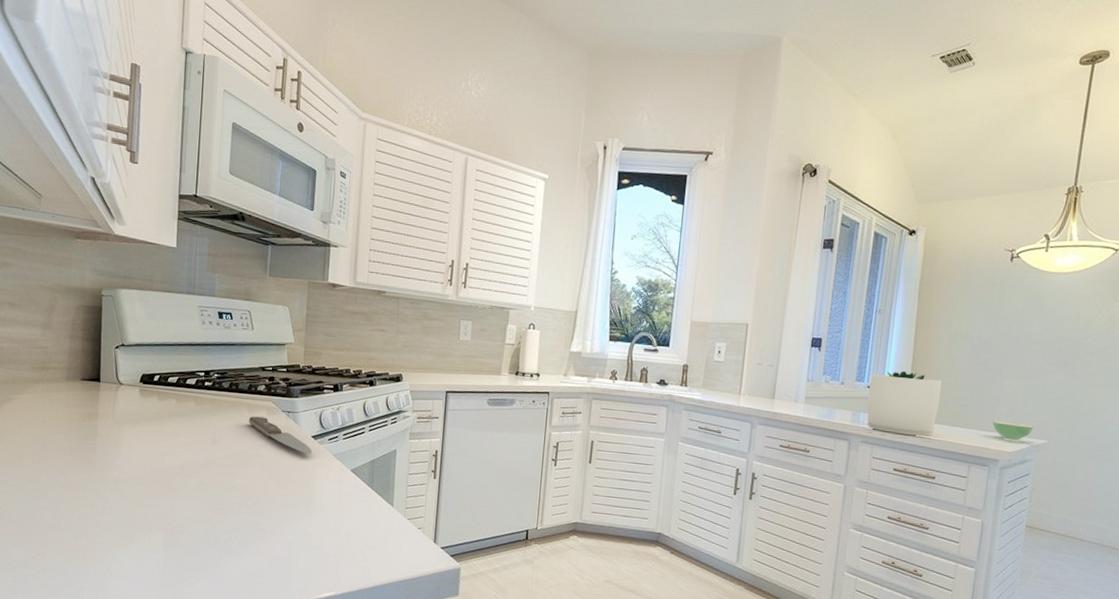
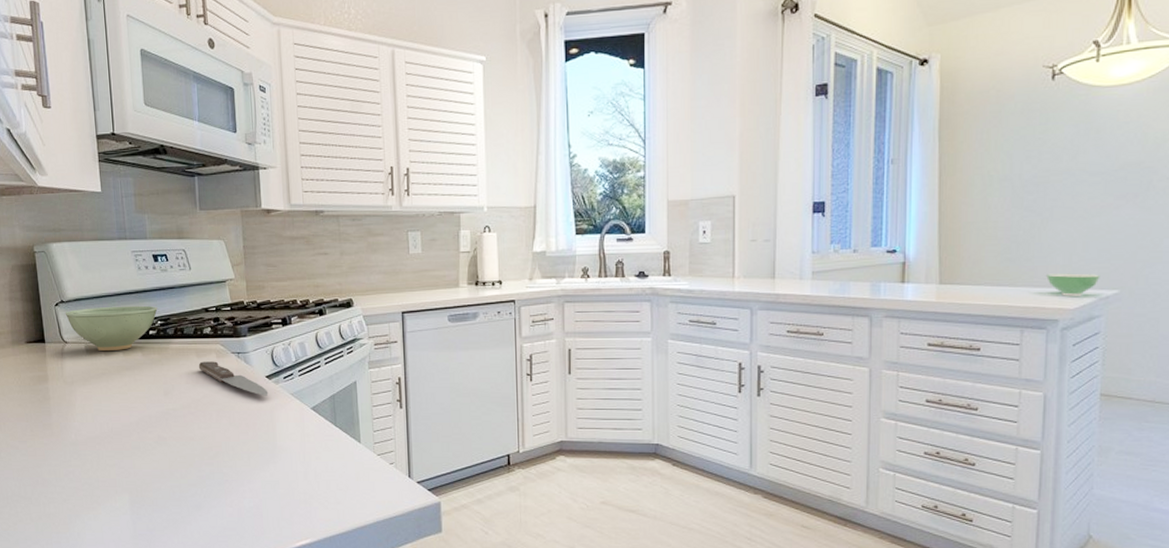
bowl: none [124,354,216,398] -> present [65,305,158,352]
planter: present [867,370,942,437] -> none [888,227,978,303]

